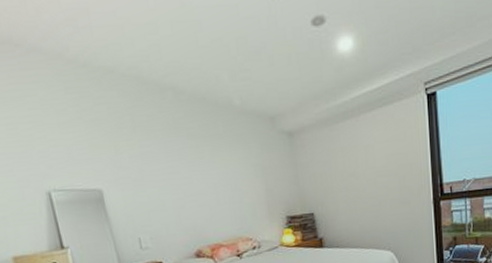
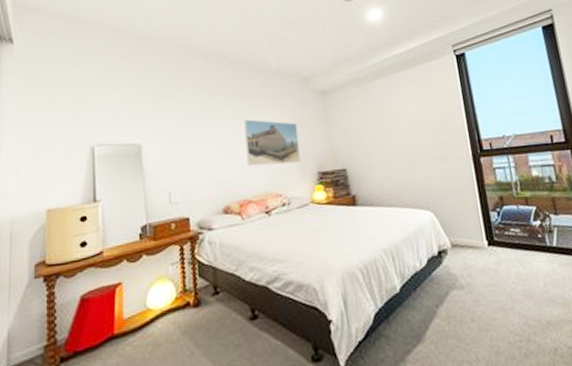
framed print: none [209,163,269,212] -> present [244,119,301,167]

